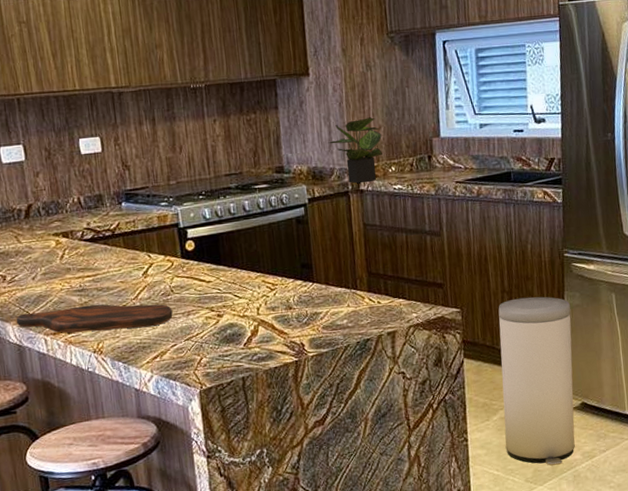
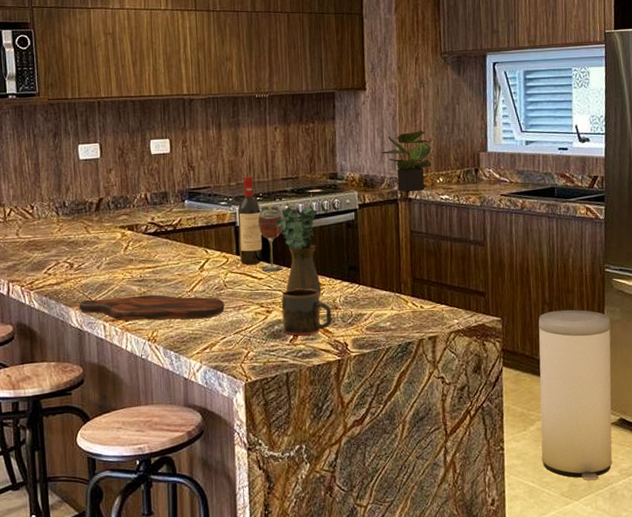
wine bottle: none [180,174,210,268] -> present [238,176,263,265]
wineglass: none [202,204,231,274] -> present [258,206,282,272]
vase: none [221,199,275,300] -> present [276,202,322,300]
mug: none [232,289,287,339] -> present [281,288,332,336]

